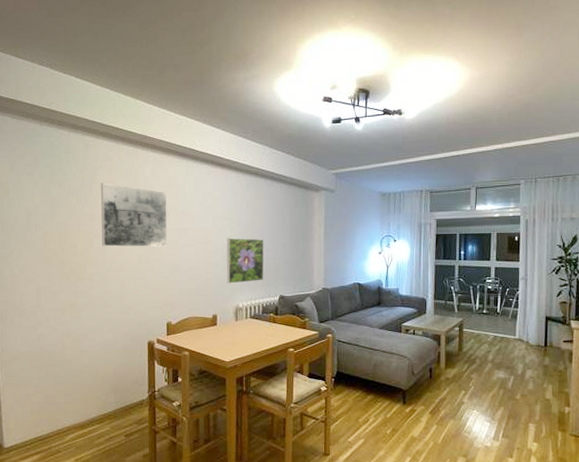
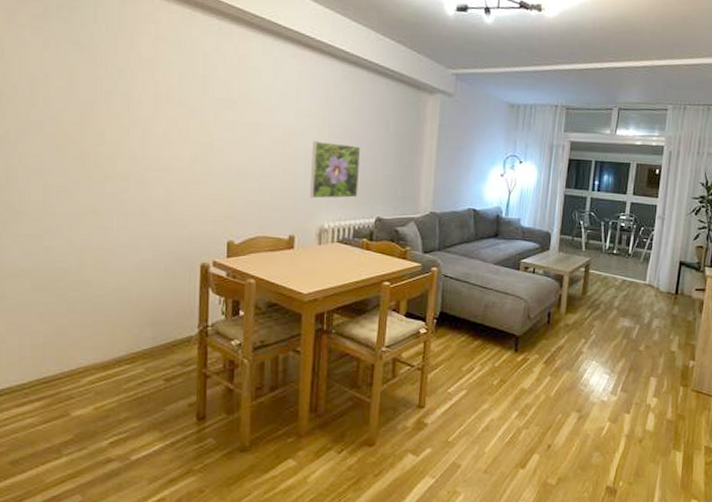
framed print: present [101,182,168,248] -> none [141,52,235,146]

